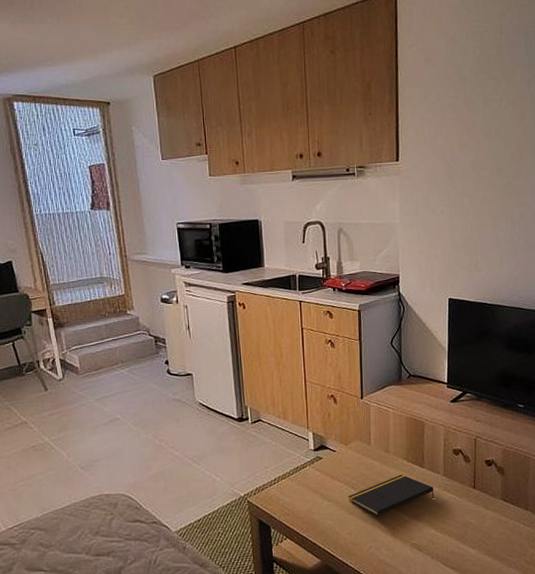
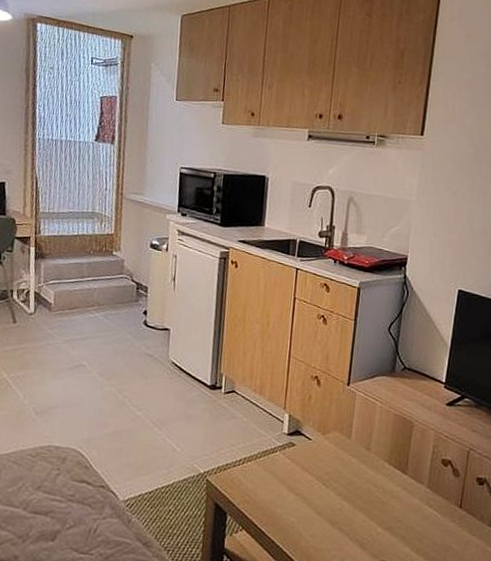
notepad: present [348,474,435,516] -> none [317,477,415,522]

